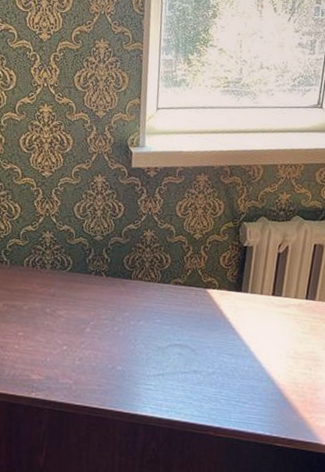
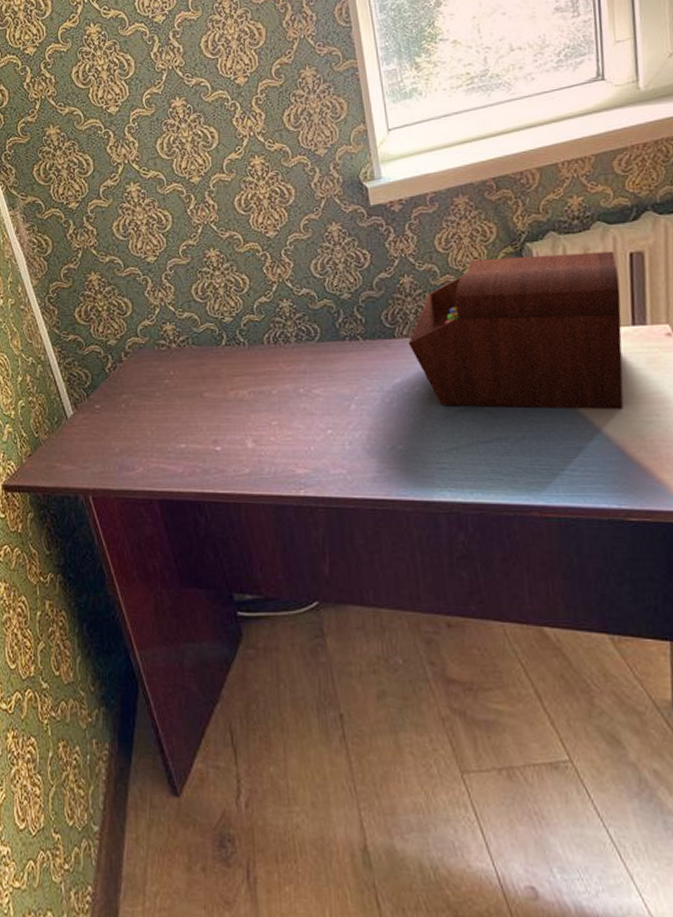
sewing box: none [141,227,304,362] -> present [408,251,624,410]

